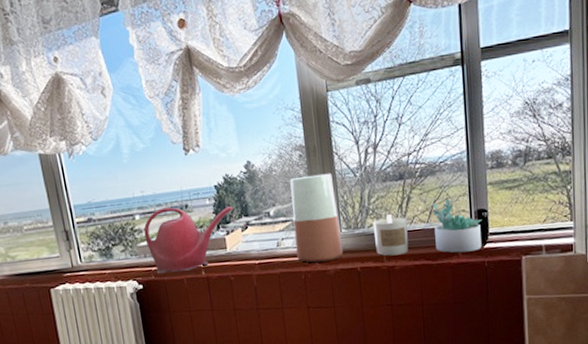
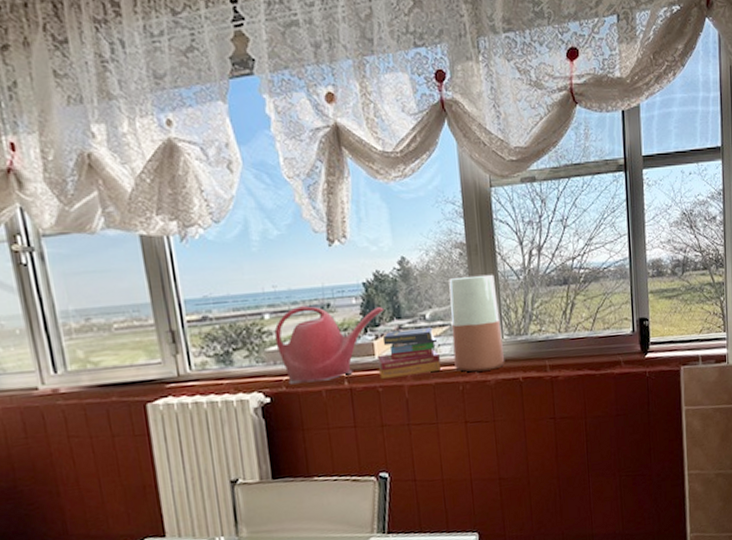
books: none [228,223,285,269] -> present [376,327,441,379]
candle: present [372,214,409,256] -> none [536,321,572,366]
succulent plant: present [433,197,483,253] -> none [596,305,644,363]

